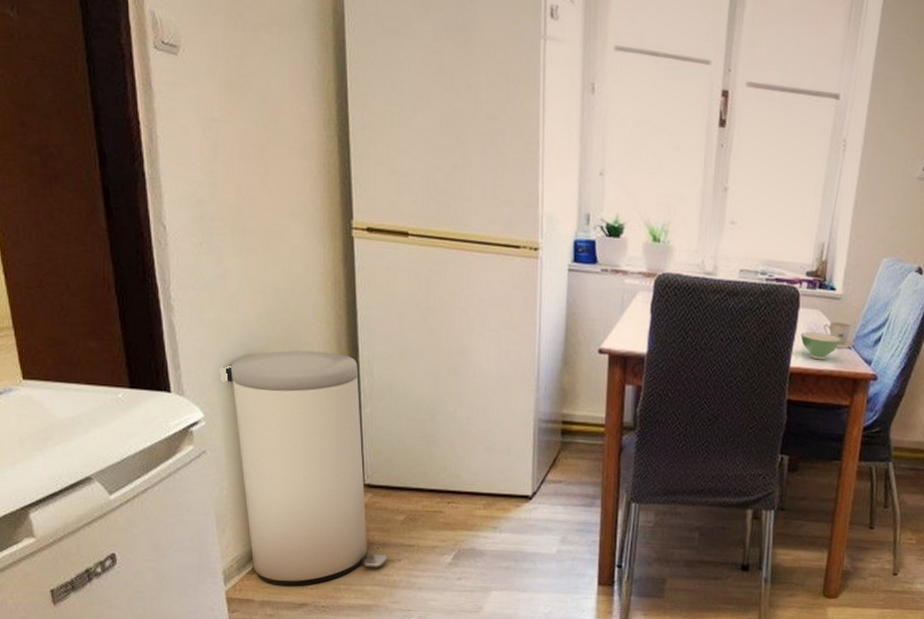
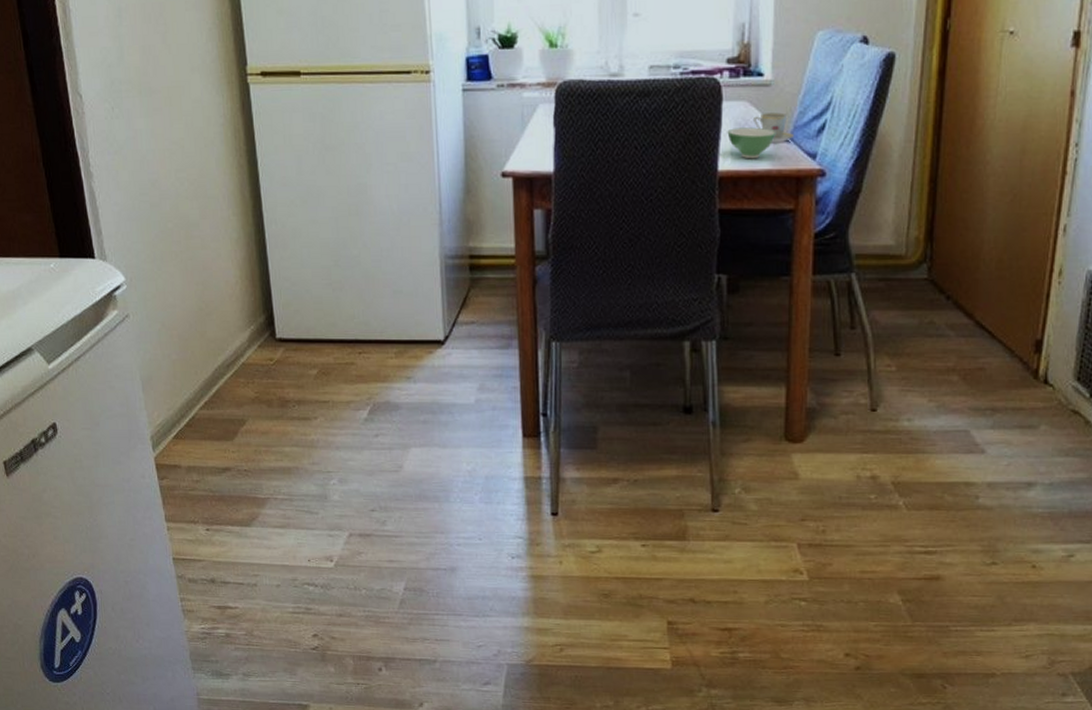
pedal bin: present [223,350,388,587] -> none [139,203,305,451]

